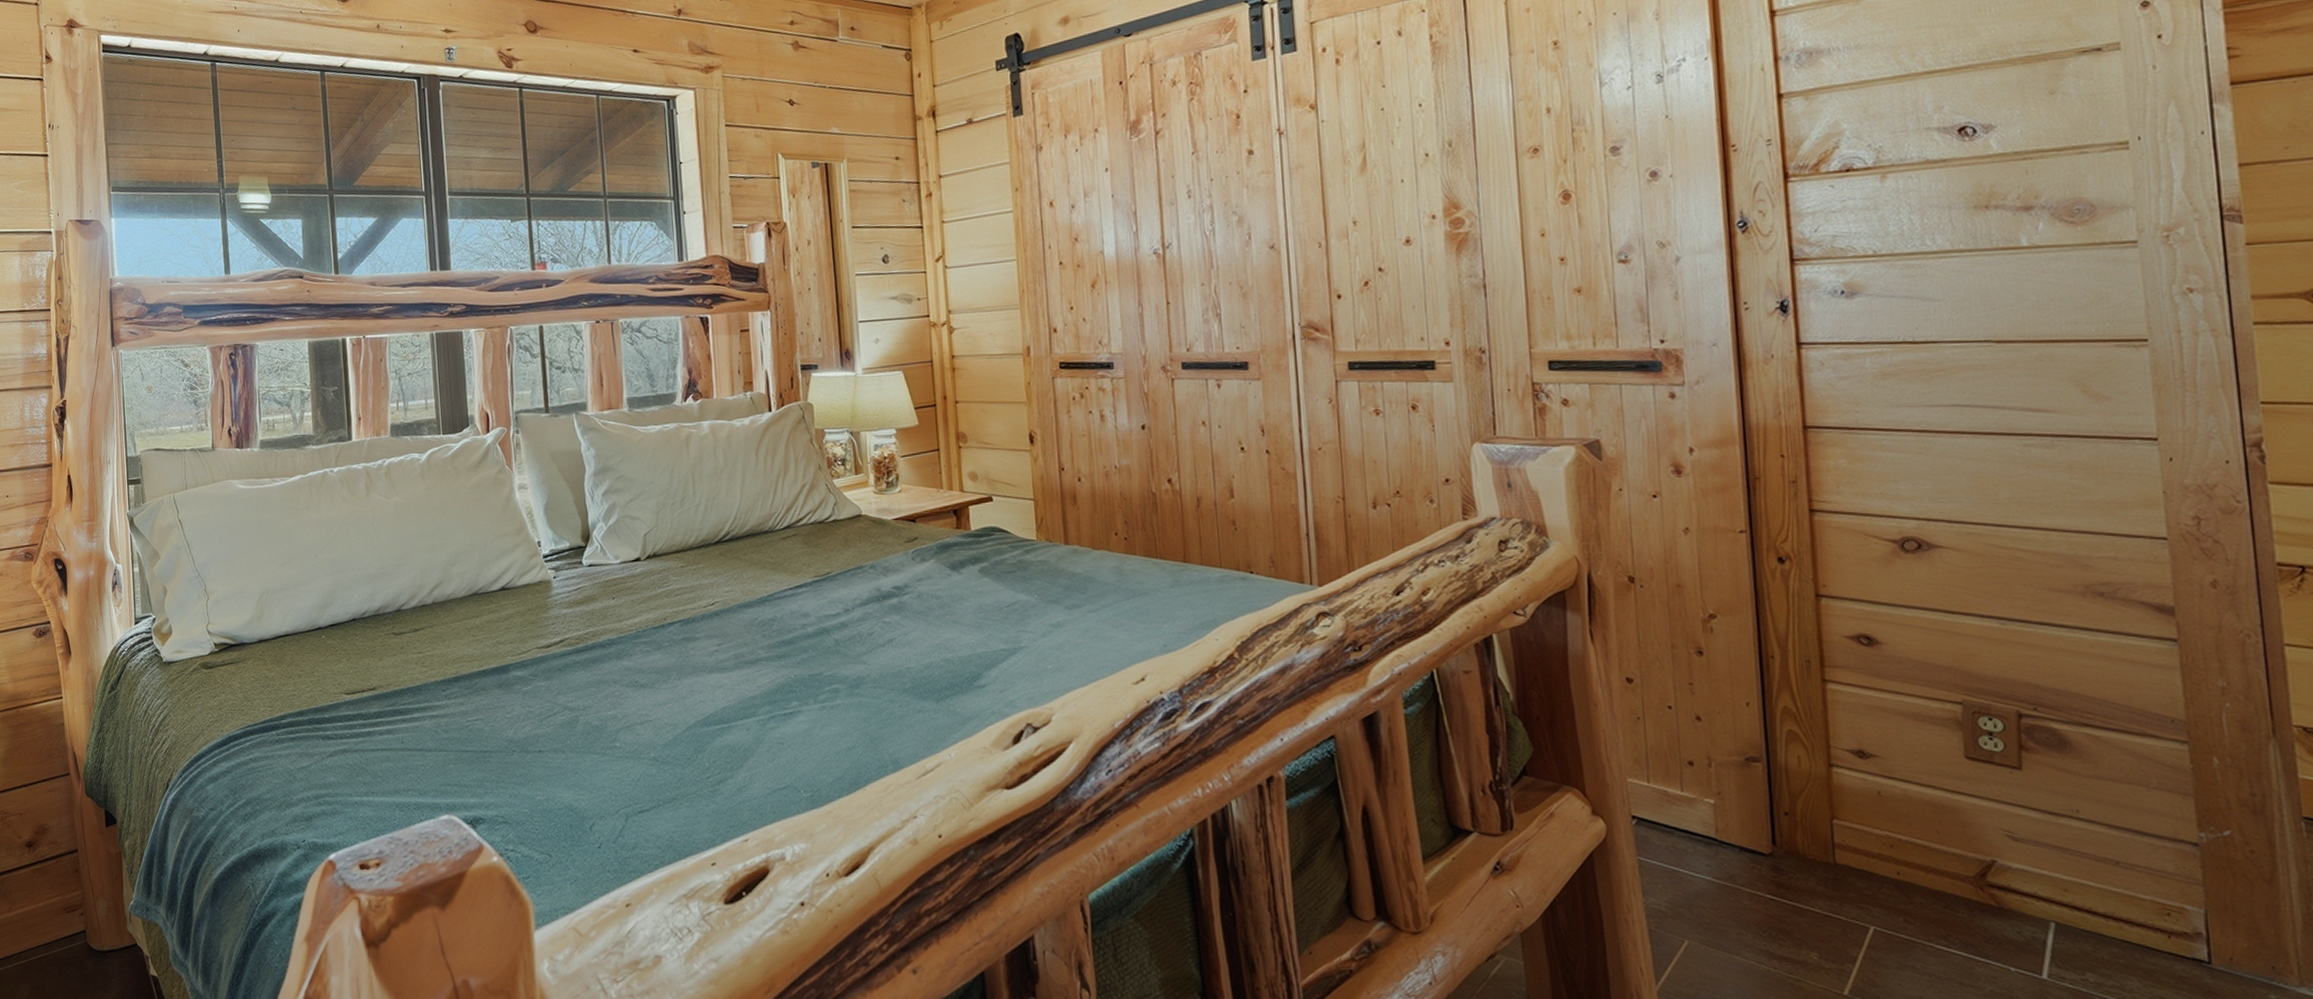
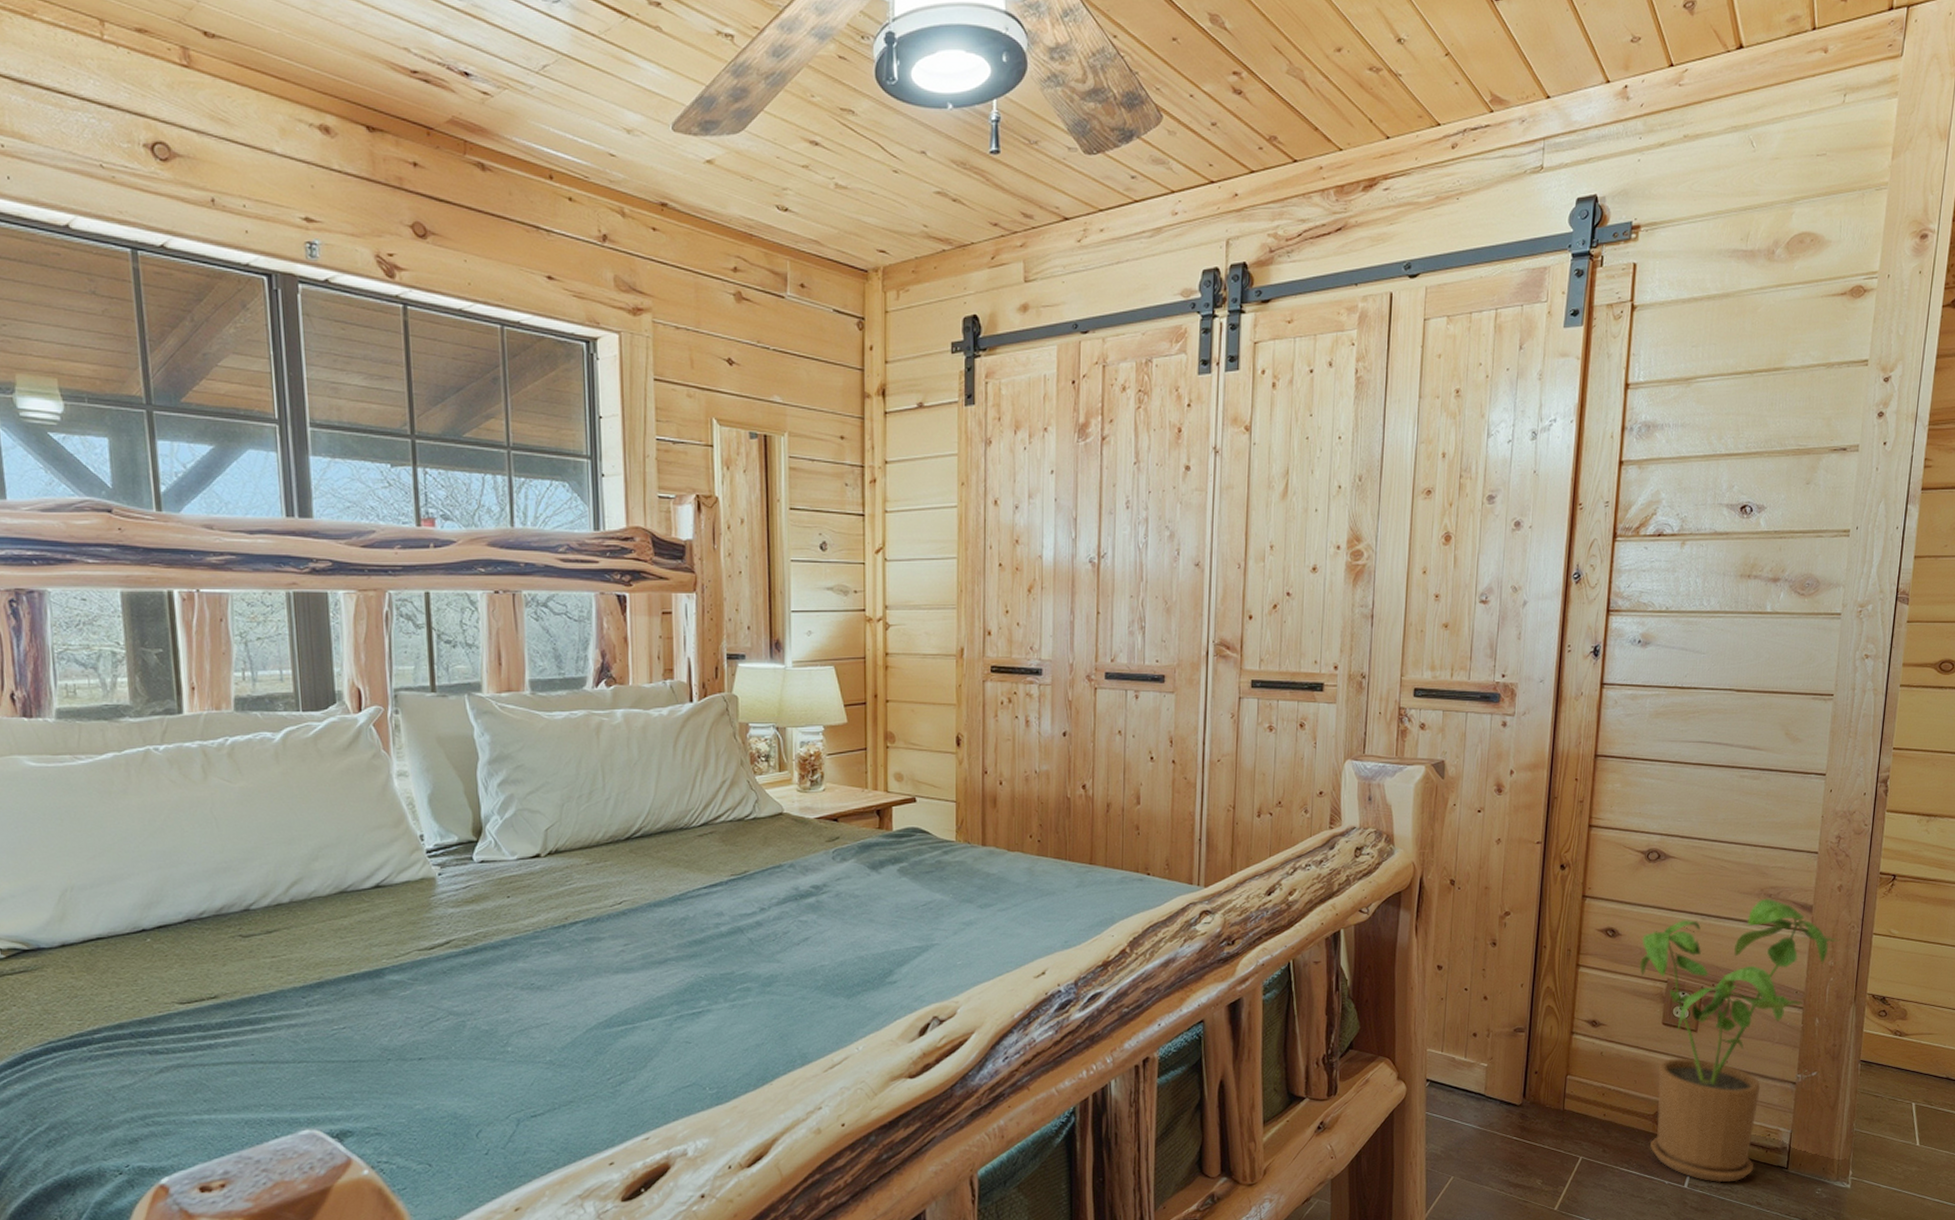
house plant: none [1913,597,2230,977] -> present [1639,898,1840,1183]

